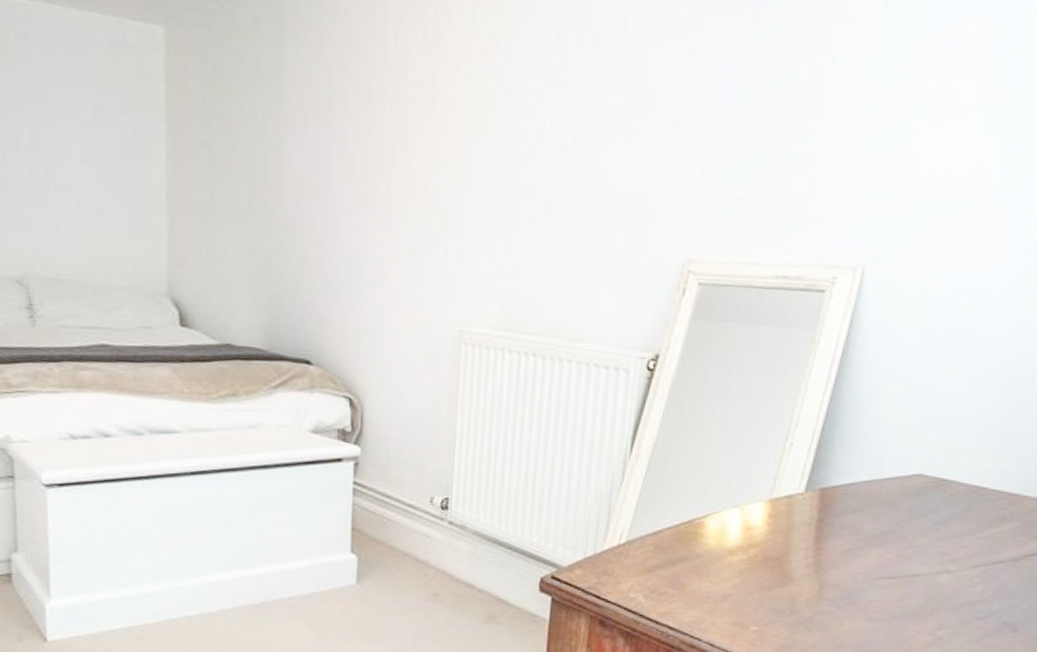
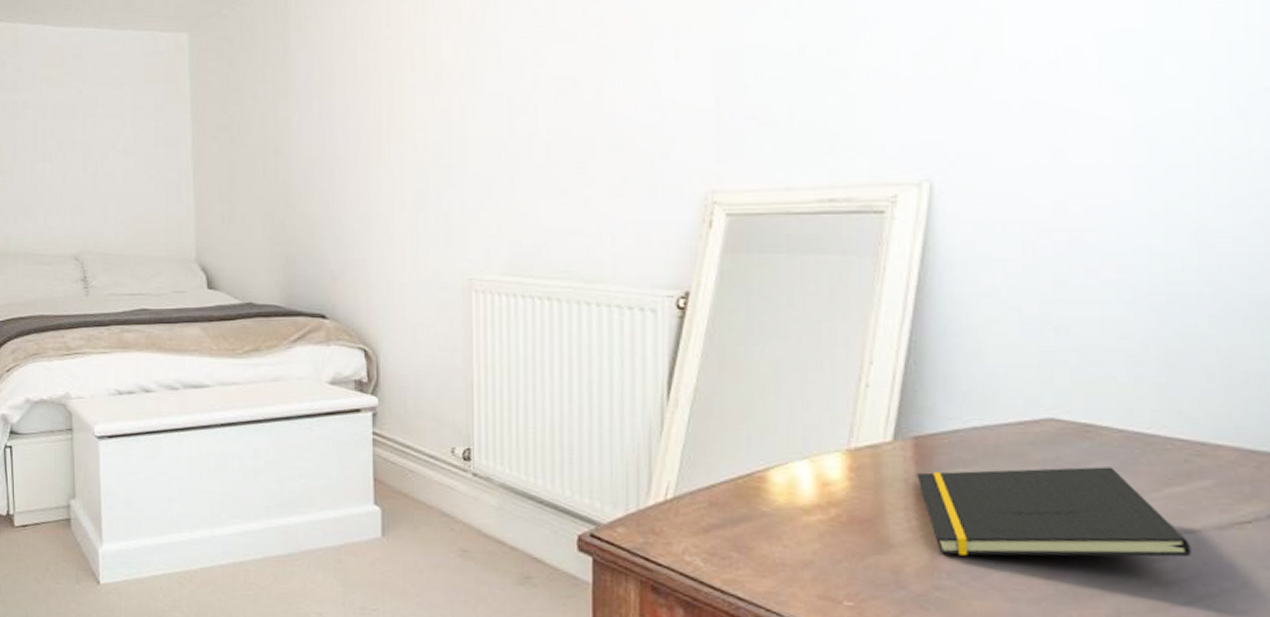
notepad: none [818,513,995,586] -> present [916,466,1192,557]

